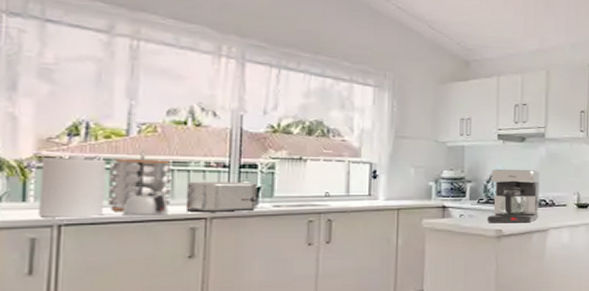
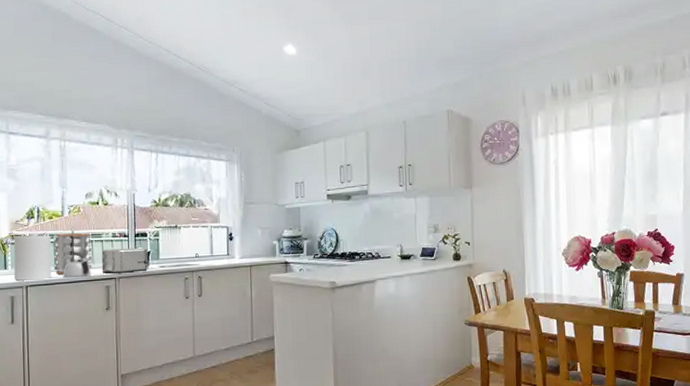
coffee maker: present [487,168,540,223] -> none [322,225,367,276]

